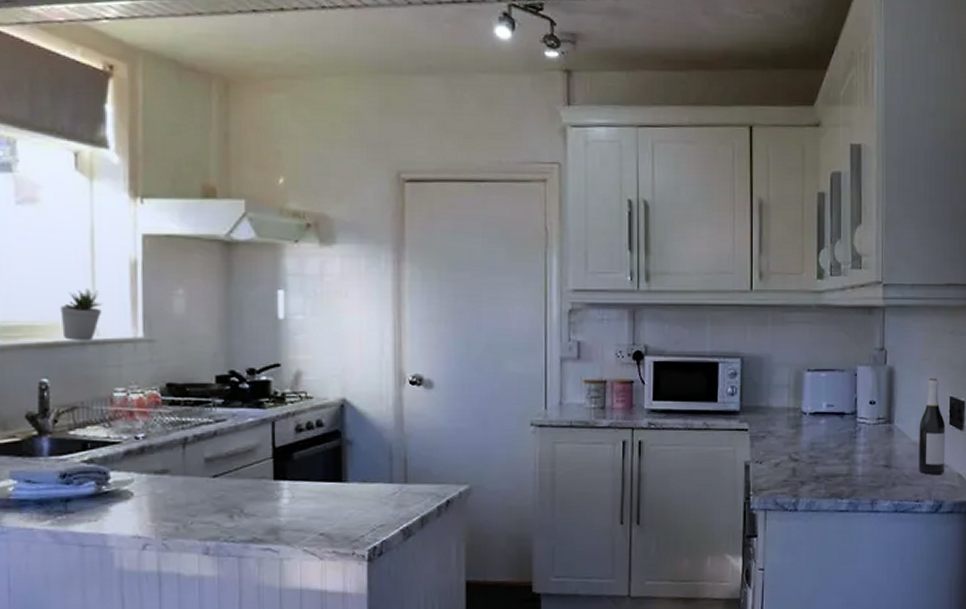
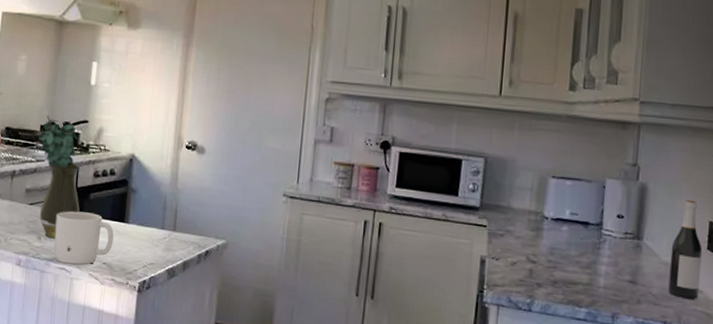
vase: none [213,362,281,514] -> present [37,115,80,238]
mug: none [251,476,330,544] -> present [54,211,114,266]

